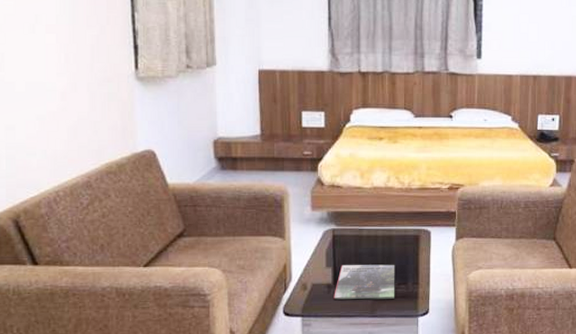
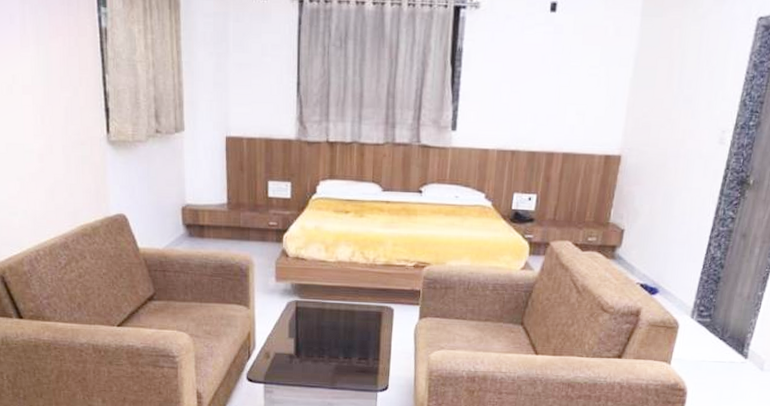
magazine: present [334,264,395,300] -> none [295,336,357,373]

